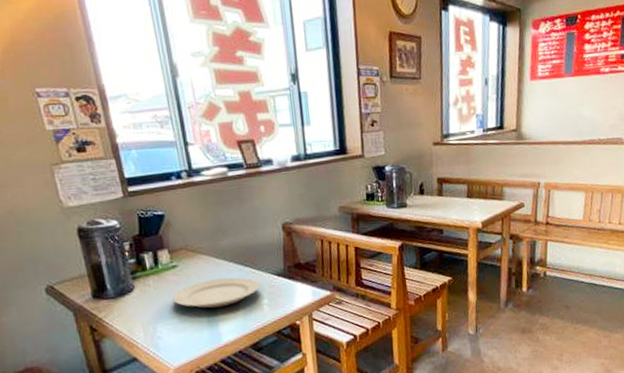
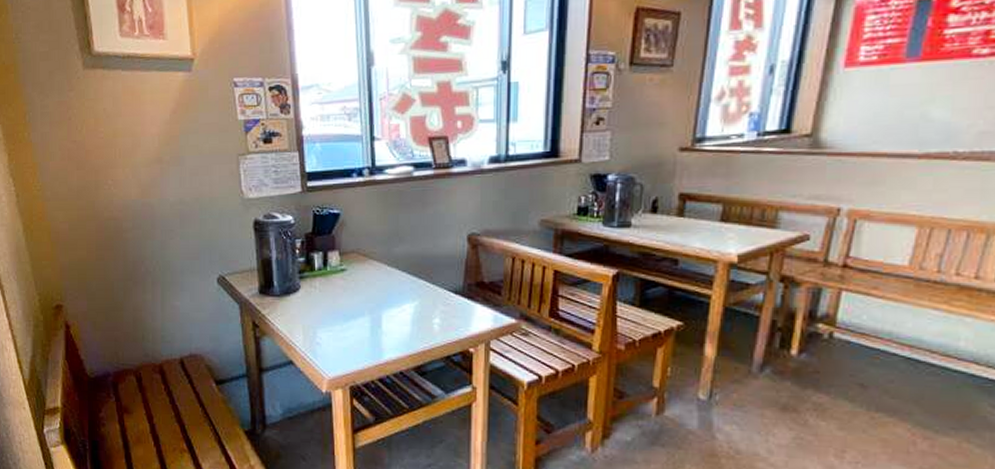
plate: present [172,277,261,308] -> none [336,288,434,320]

